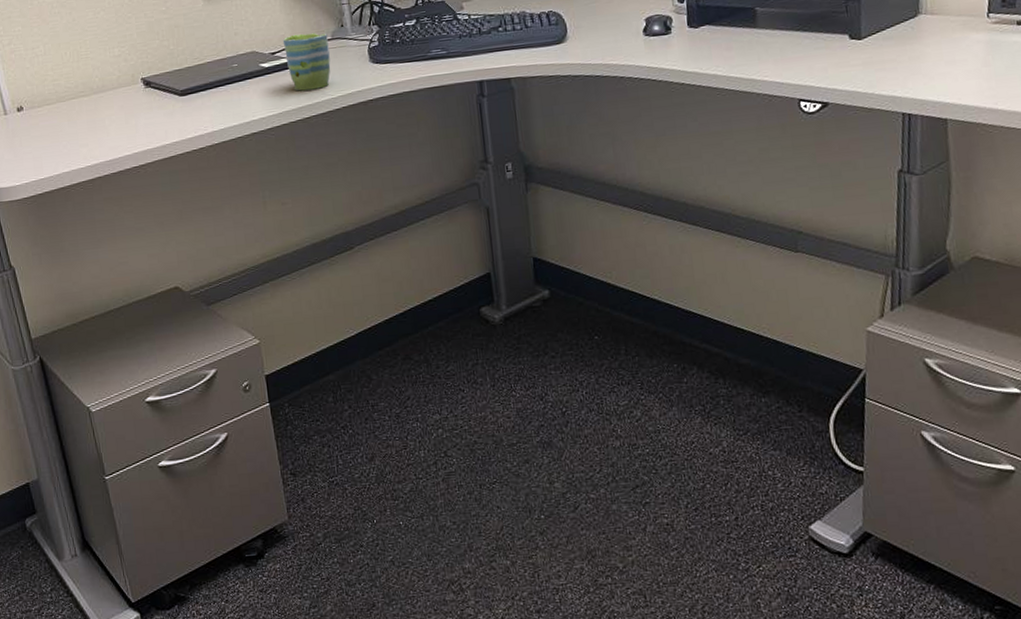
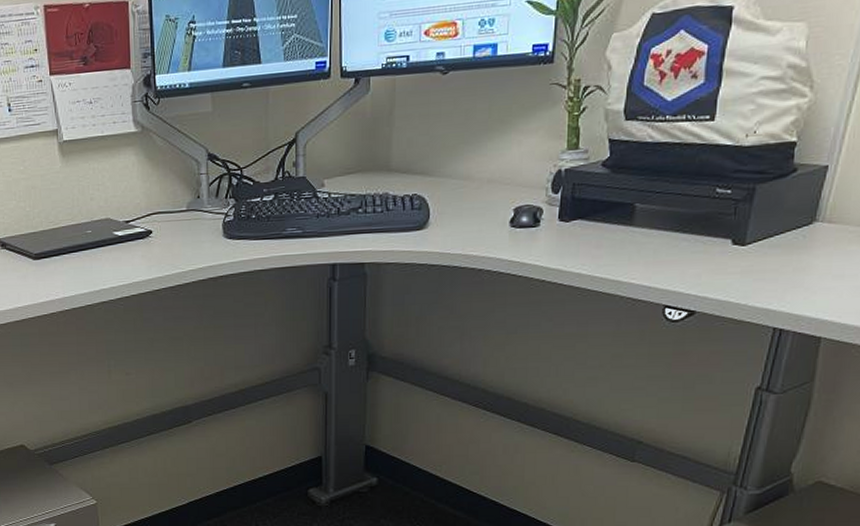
mug: present [282,33,331,92] -> none [137,202,184,263]

